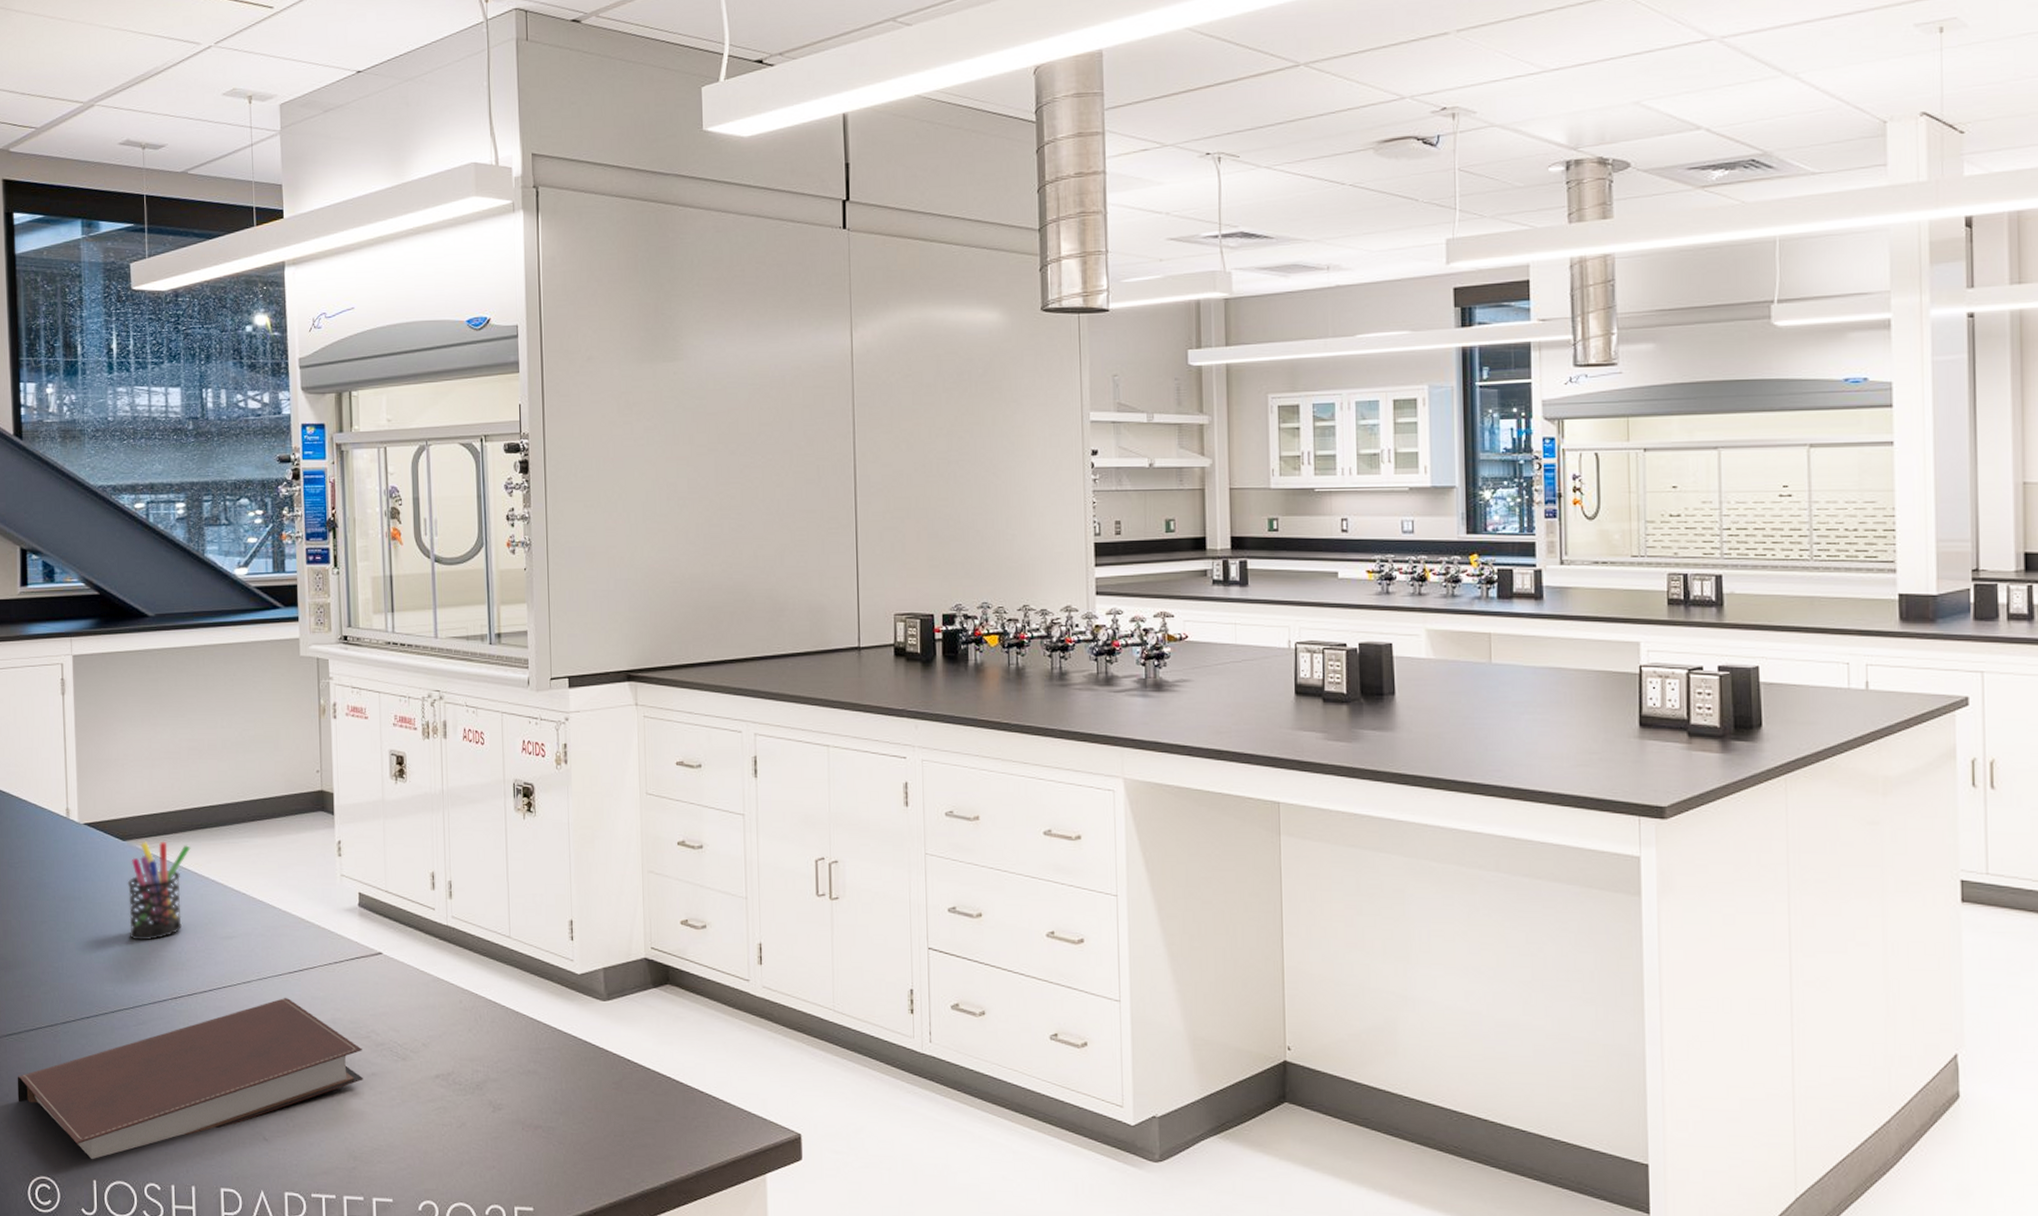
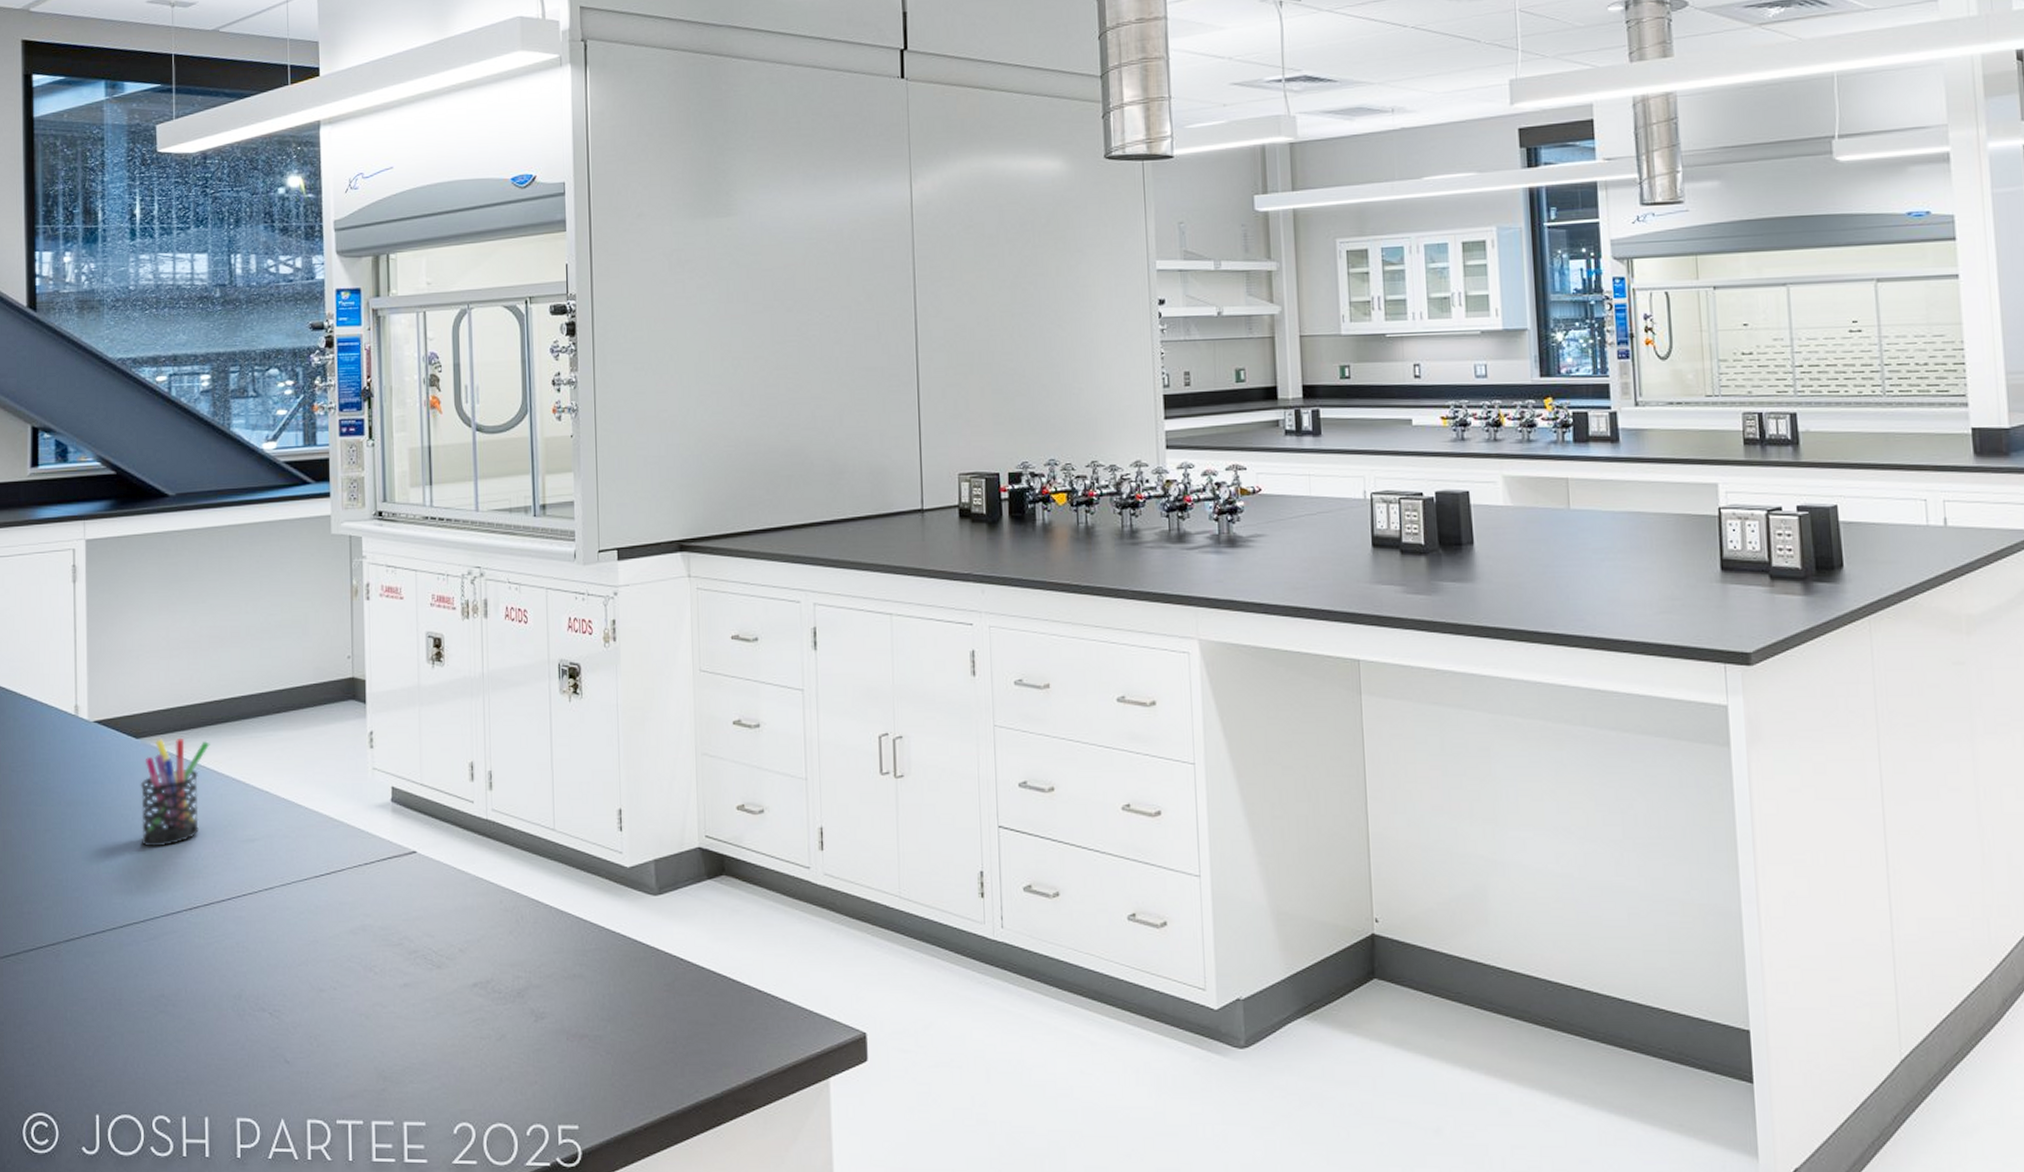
notebook: present [17,997,363,1159] -> none [14,903,395,1091]

